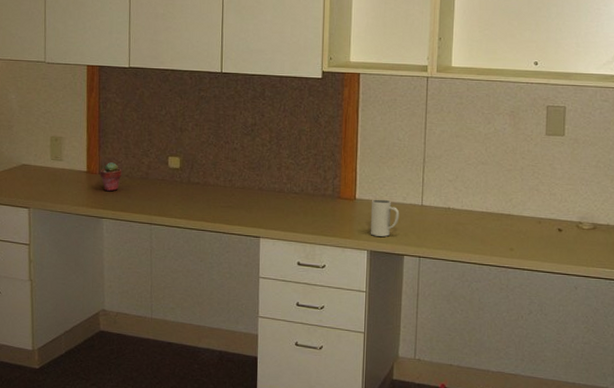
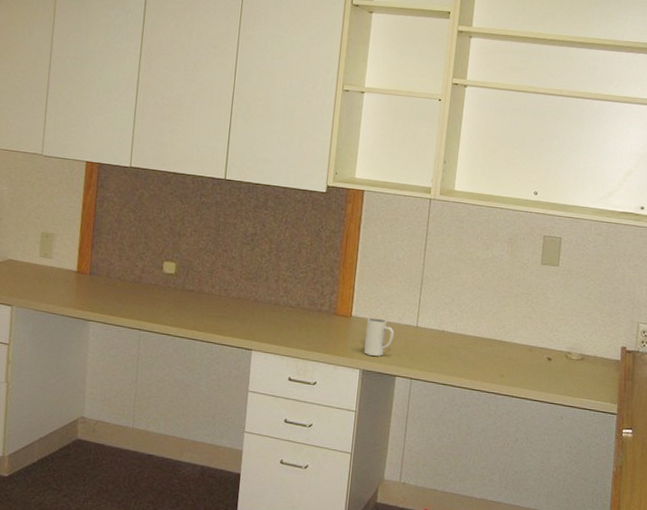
potted succulent: present [100,162,122,192] -> none [90,263,114,294]

